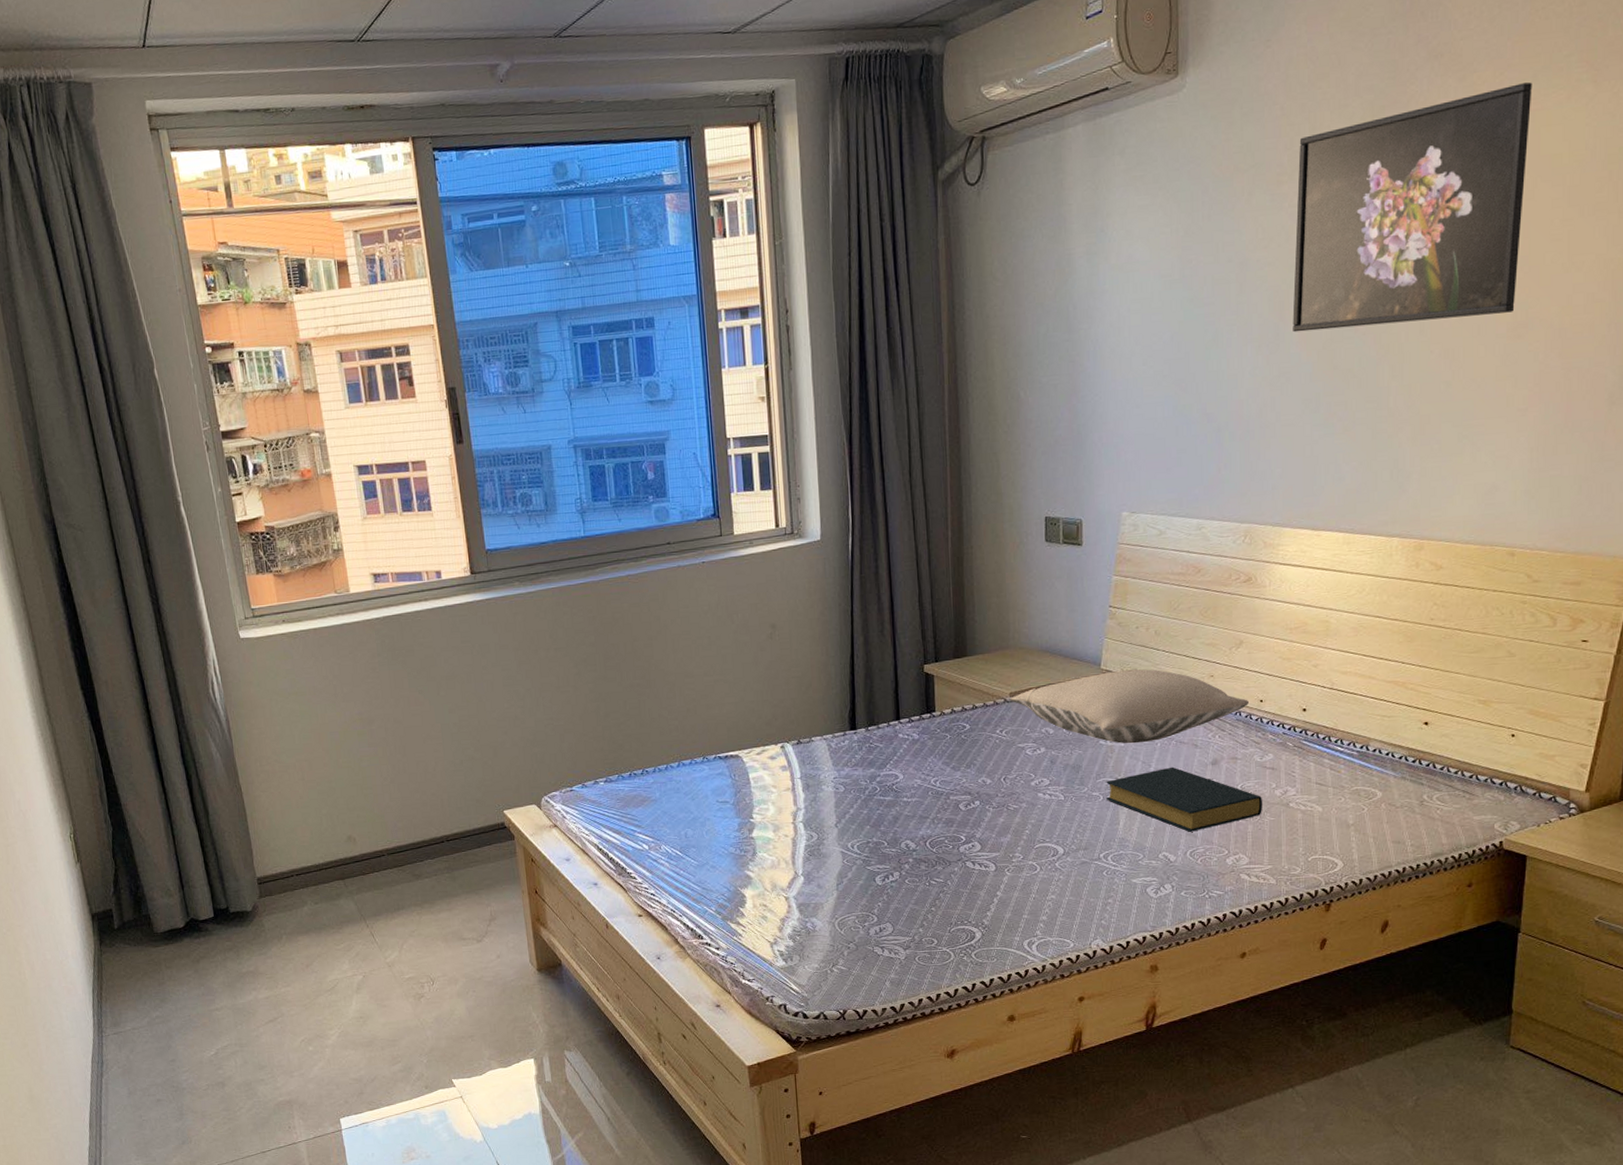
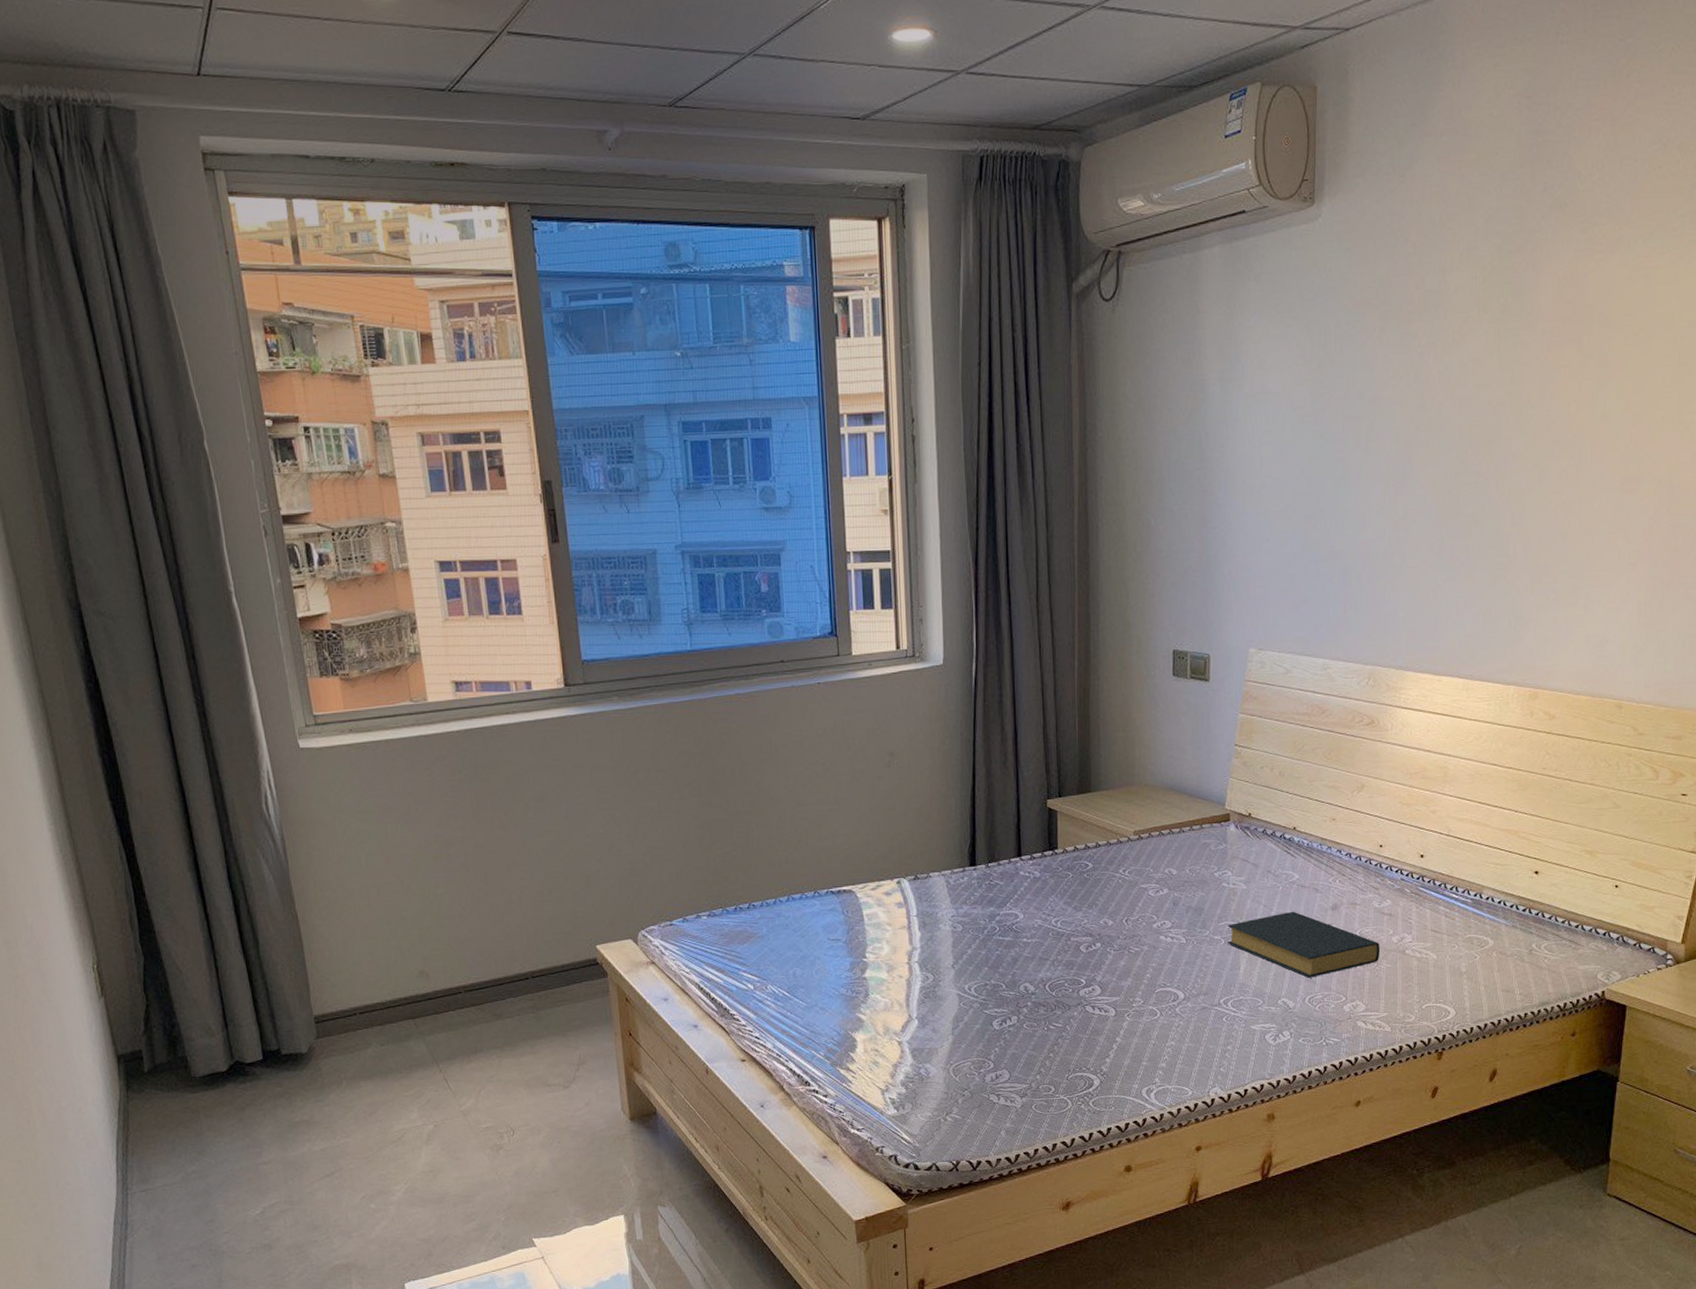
pillow: present [1010,668,1250,744] -> none [1134,810,1370,887]
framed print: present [1292,82,1532,333] -> none [1419,240,1649,474]

